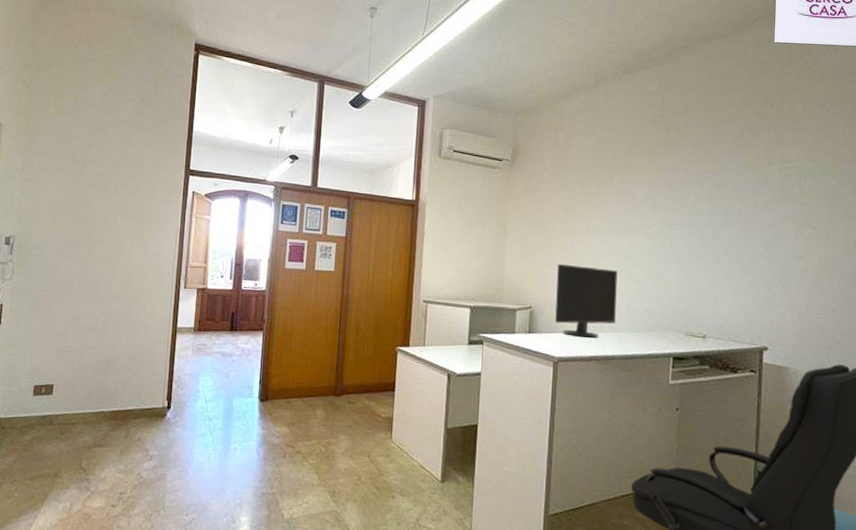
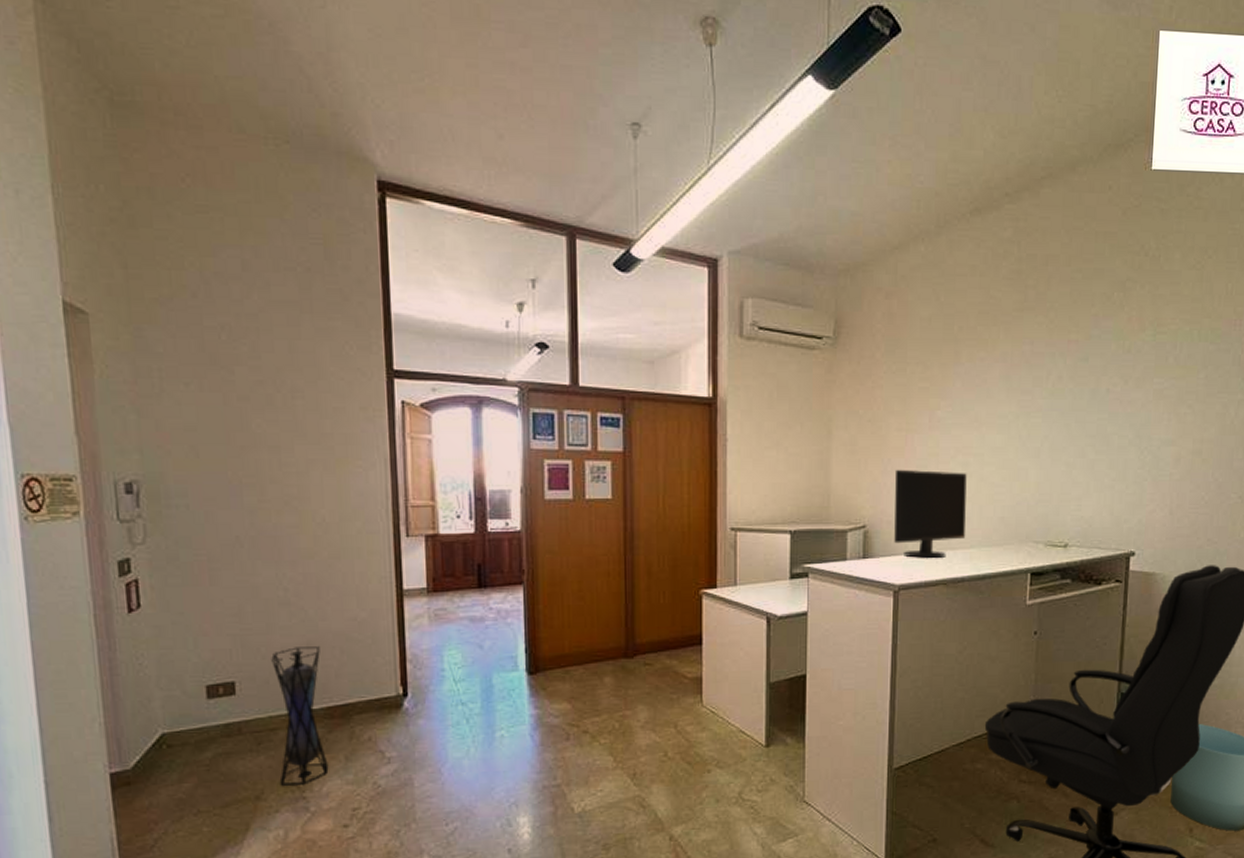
lantern: none [72,363,114,469] -> present [271,646,329,786]

